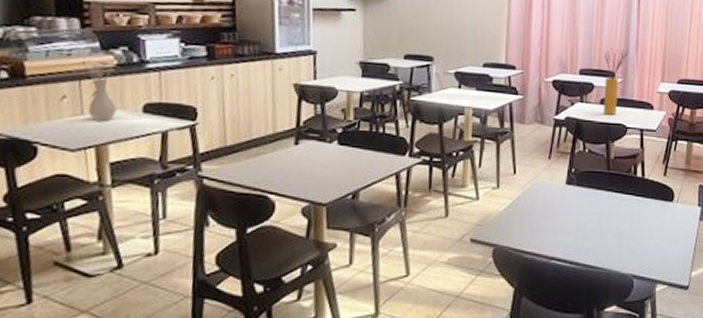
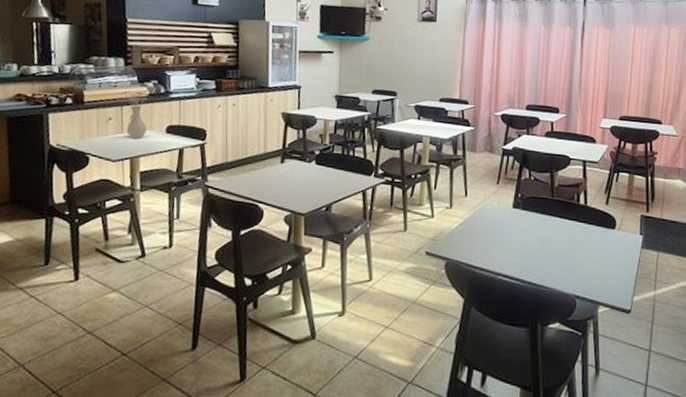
vase: present [604,47,629,115] -> none [548,86,573,147]

